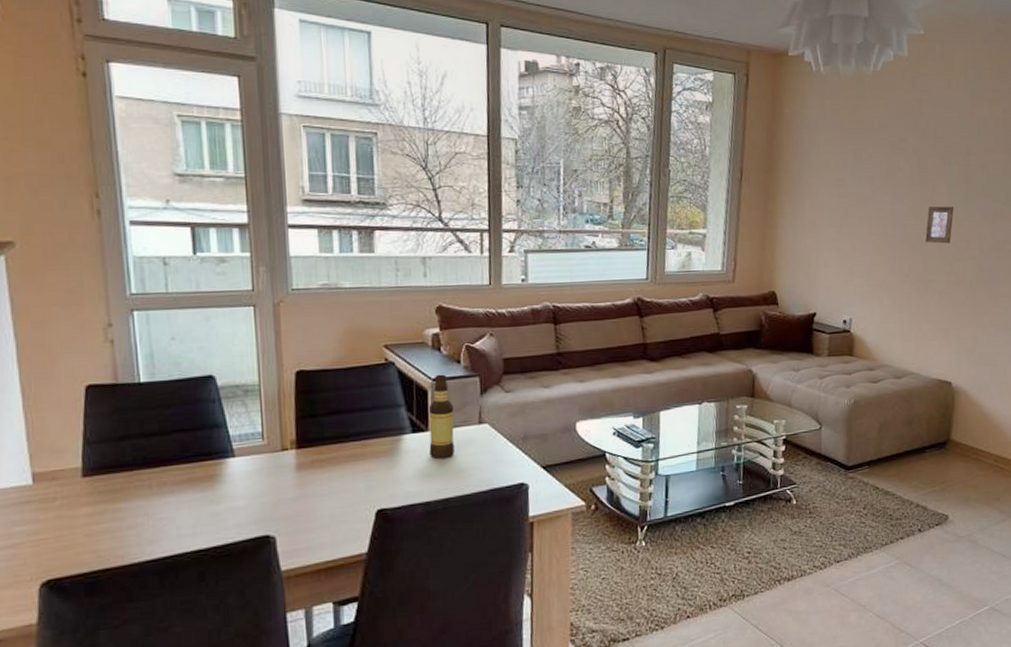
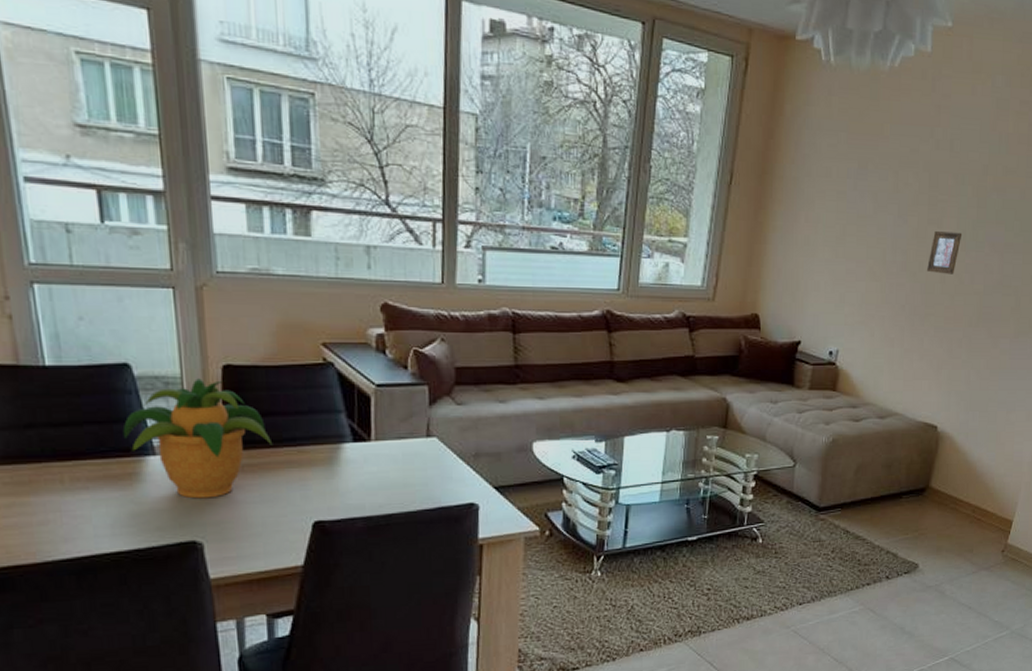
potted plant: none [206,384,340,496] -> present [122,378,273,499]
bottle: present [428,374,455,460] -> none [371,380,400,472]

